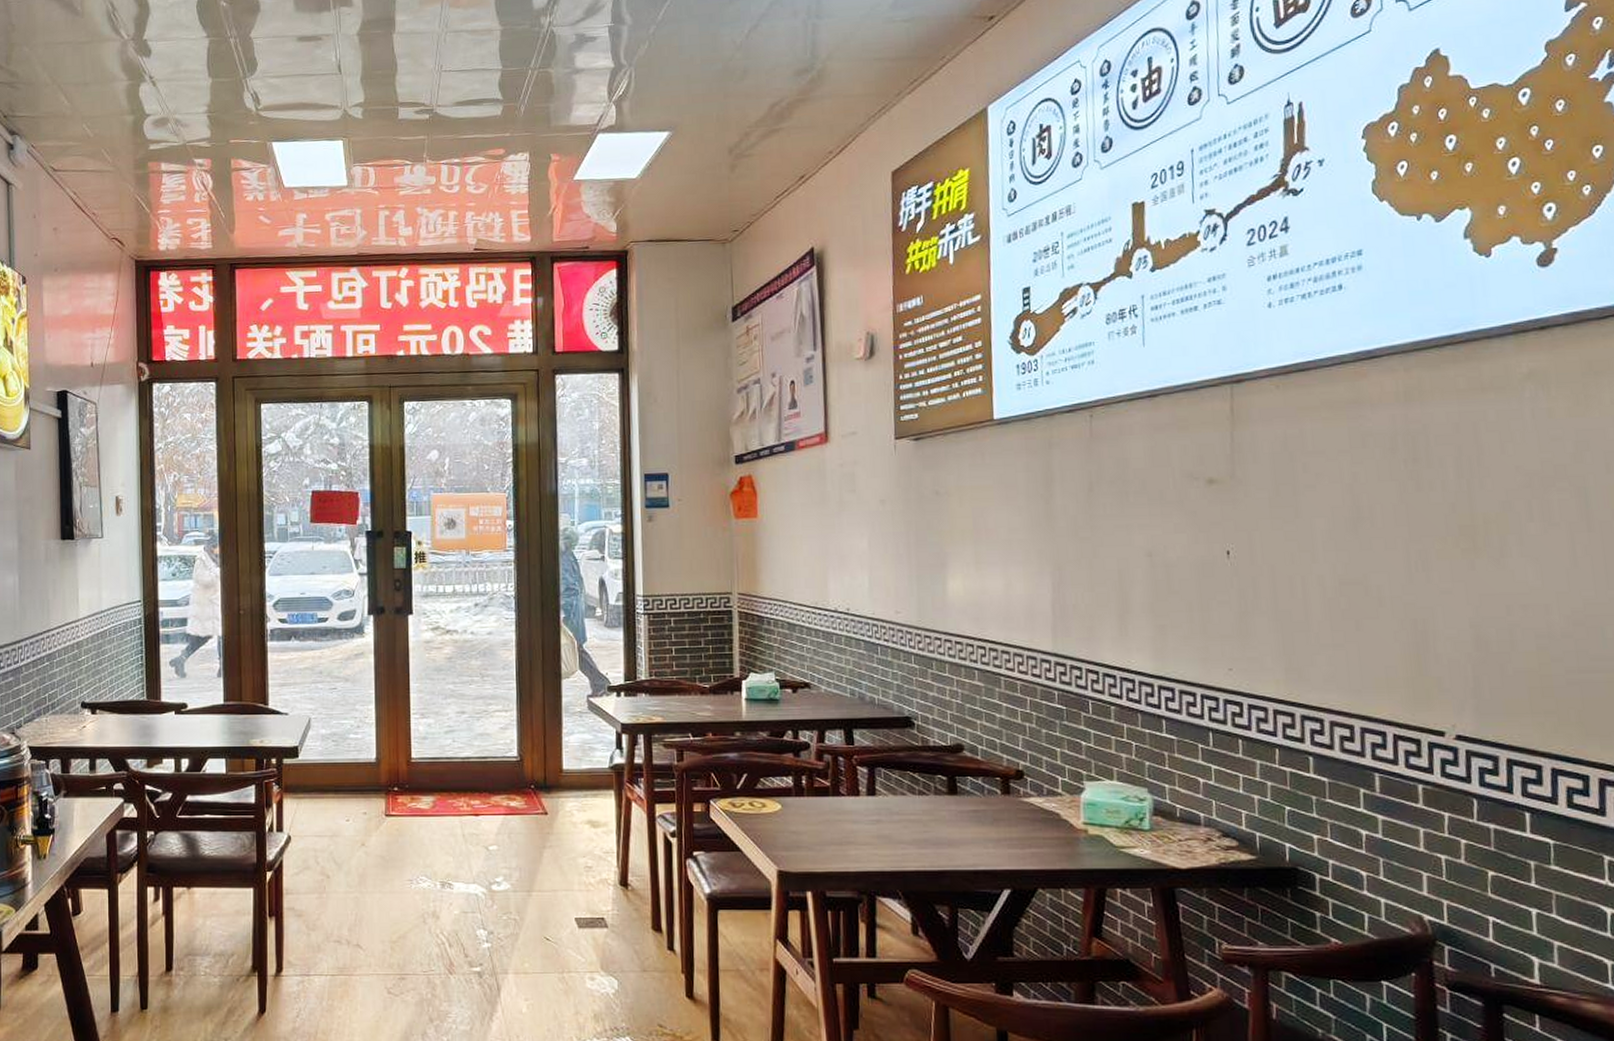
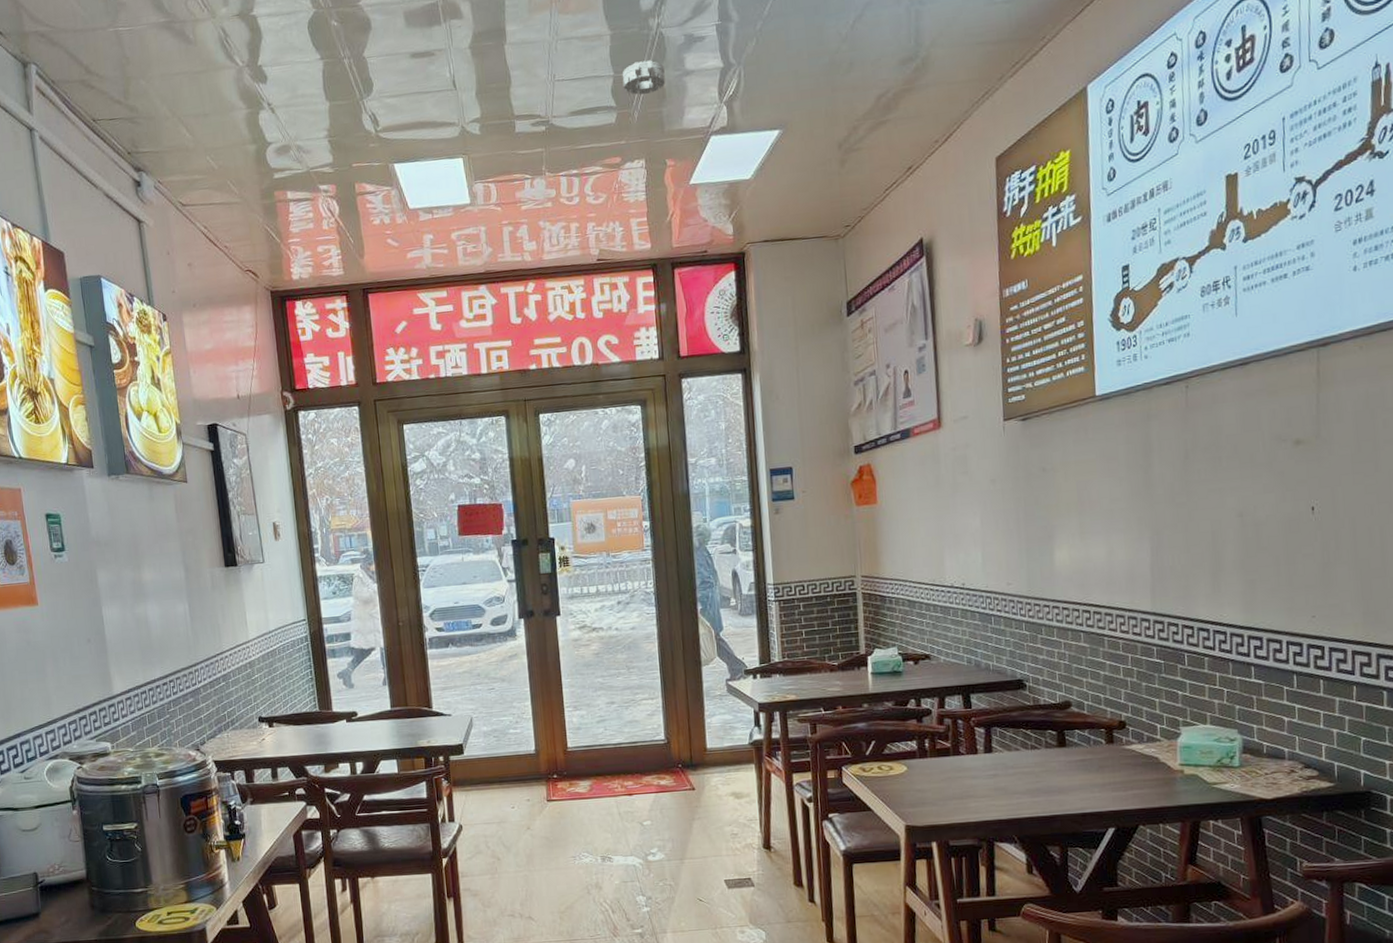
smoke detector: none [510,56,554,90] -> present [622,60,666,95]

